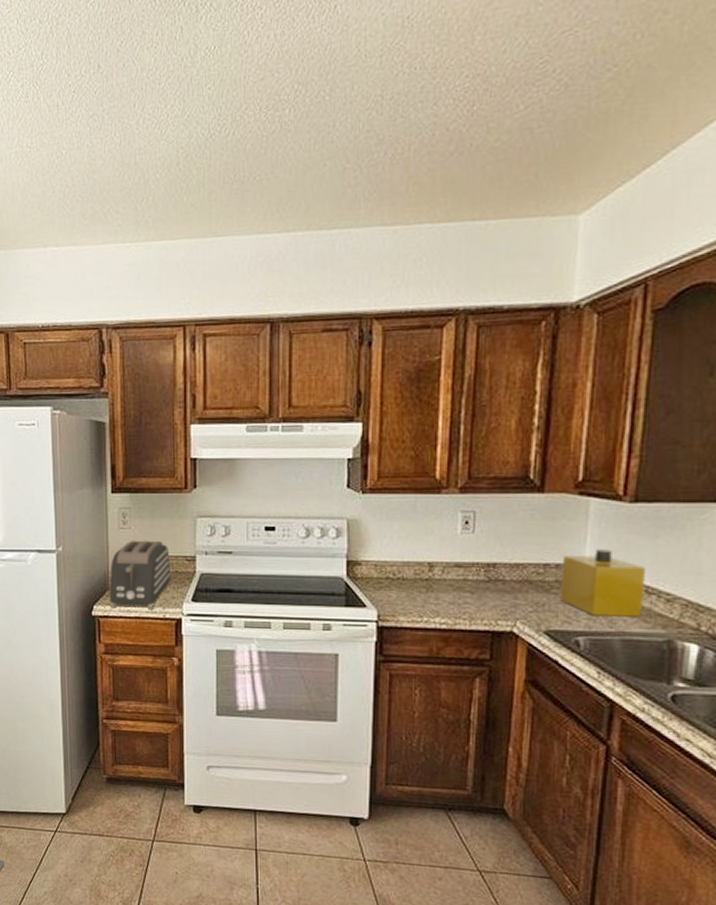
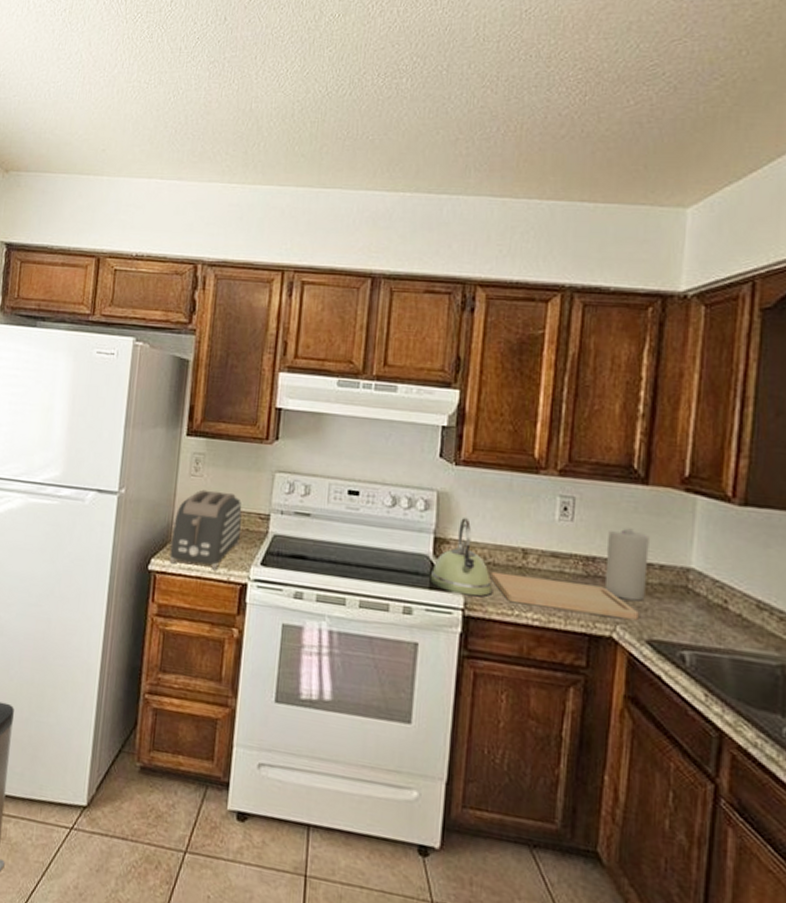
kettle: none [343,539,403,609] -> present [428,517,493,597]
cutting board: none [400,585,537,616] -> present [491,571,639,621]
paper towel holder: none [505,534,546,598] -> present [605,528,650,601]
soap dispenser: present [561,549,645,617] -> none [665,553,756,635]

